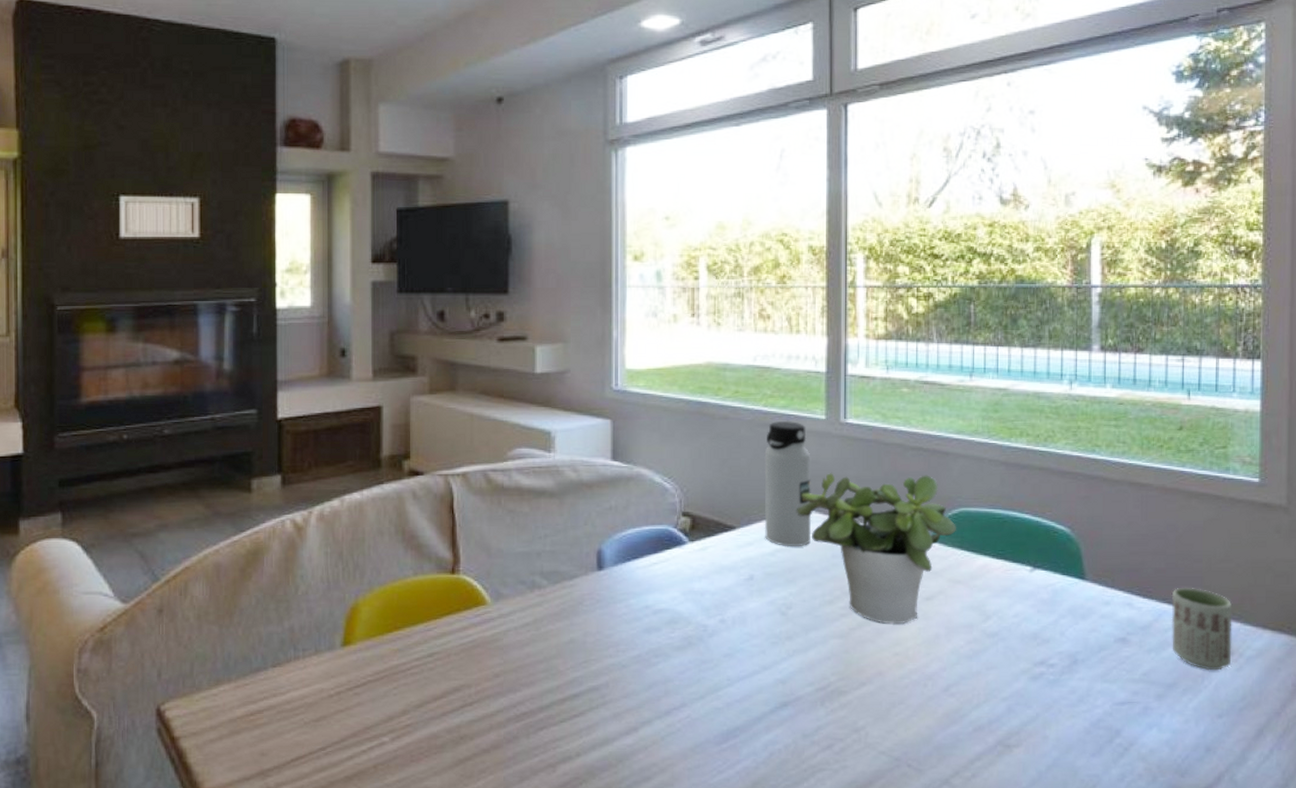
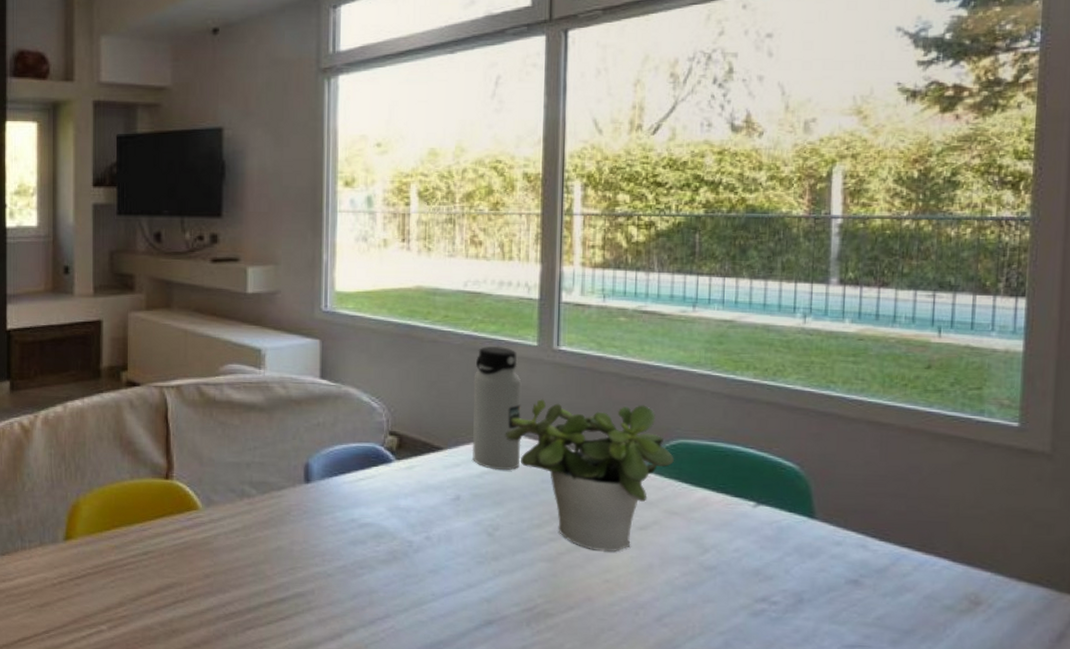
cup: present [1171,588,1233,671] -> none [910,532,982,620]

